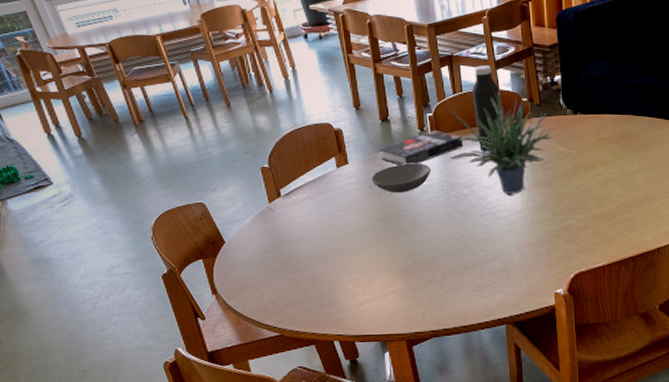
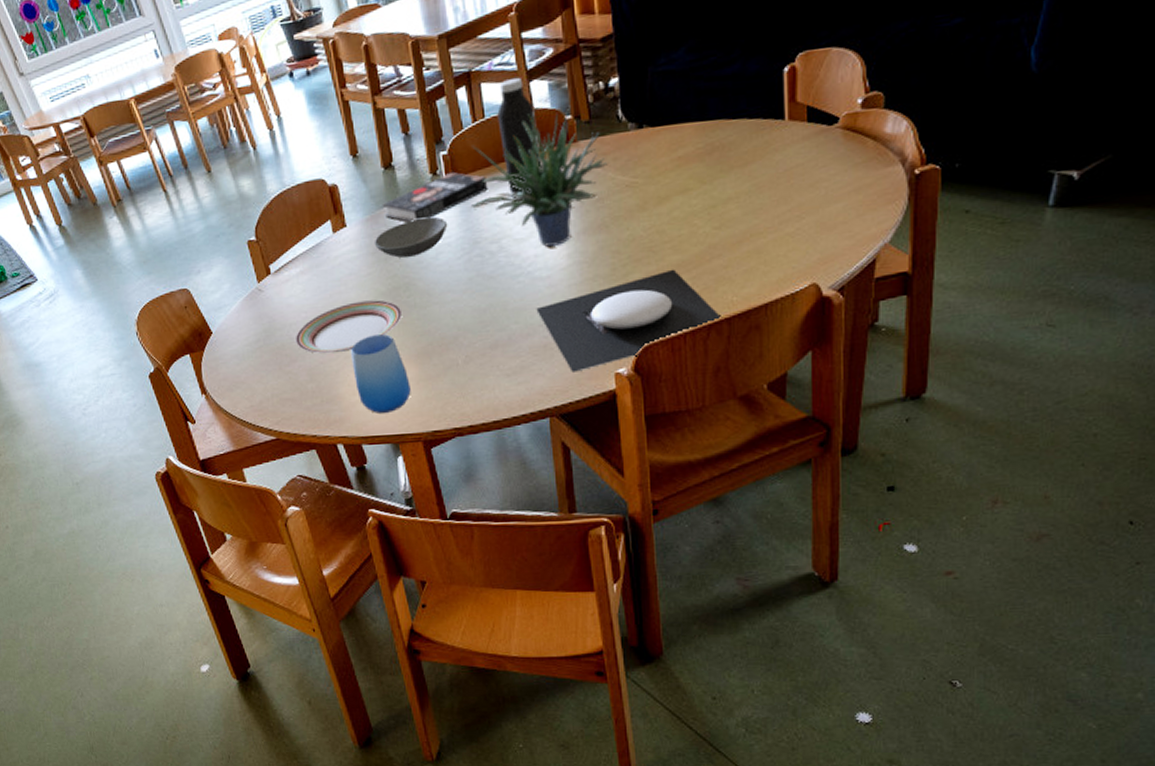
plate: none [300,225,393,265] -> present [295,299,403,353]
cup: none [349,253,398,317] -> present [351,334,411,413]
plate: none [498,218,630,291] -> present [536,269,723,372]

